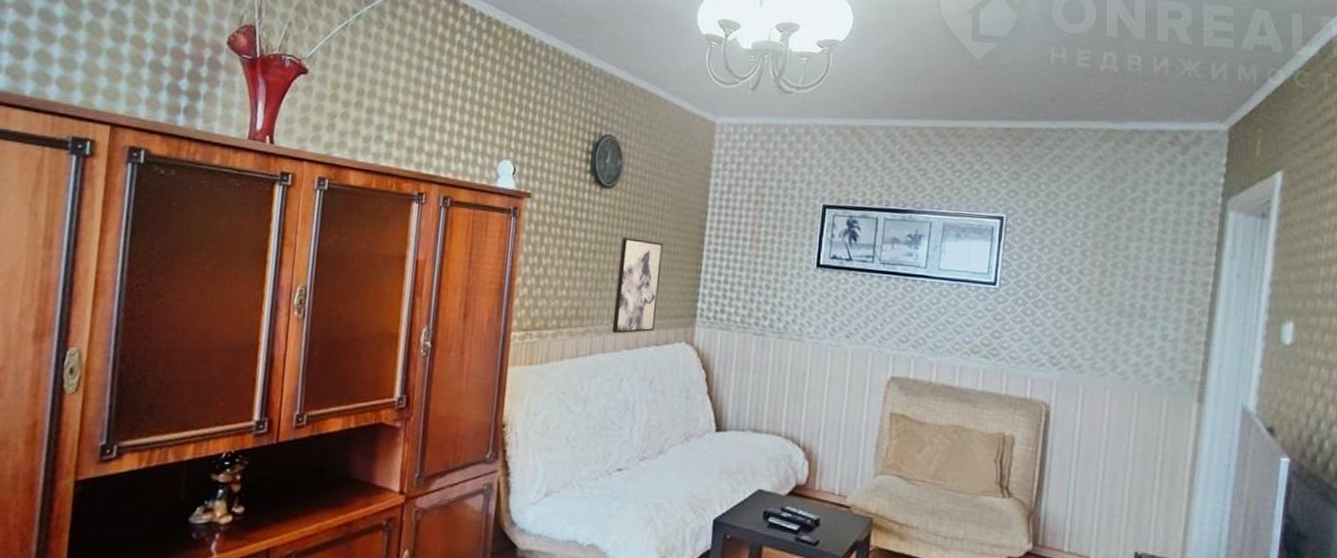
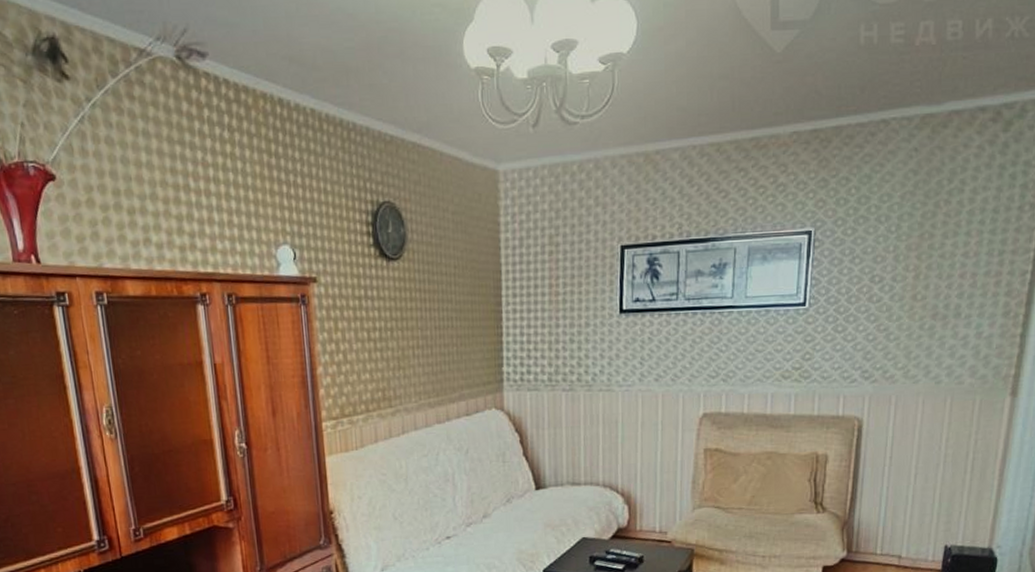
wall art: present [612,237,663,334] -> none [417,310,463,410]

